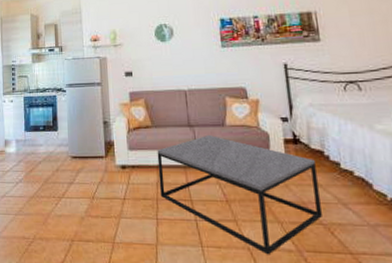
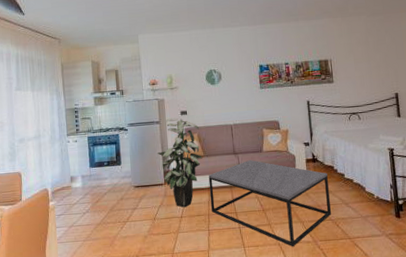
indoor plant: none [98,79,150,187] -> present [158,118,202,208]

